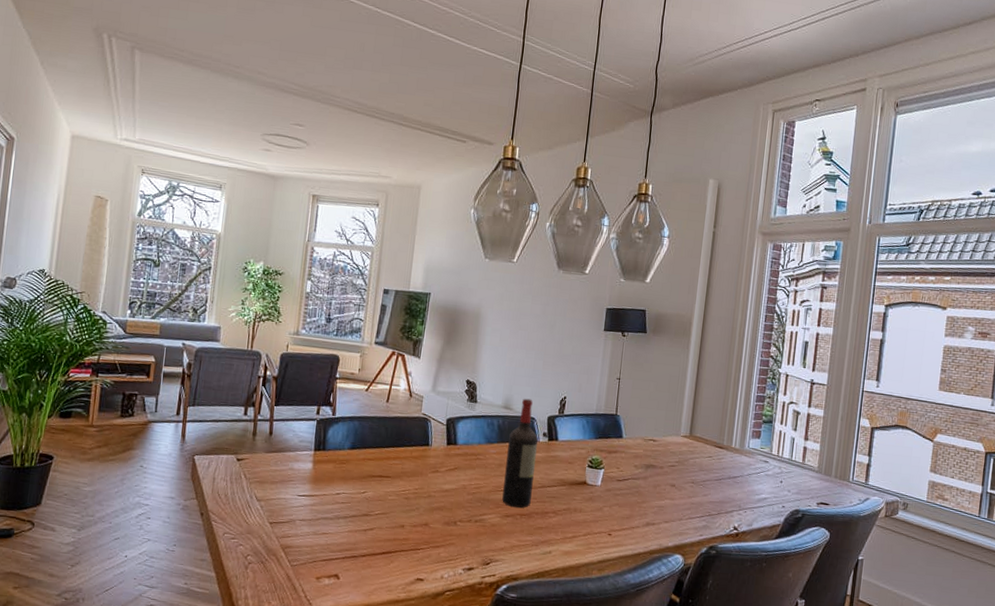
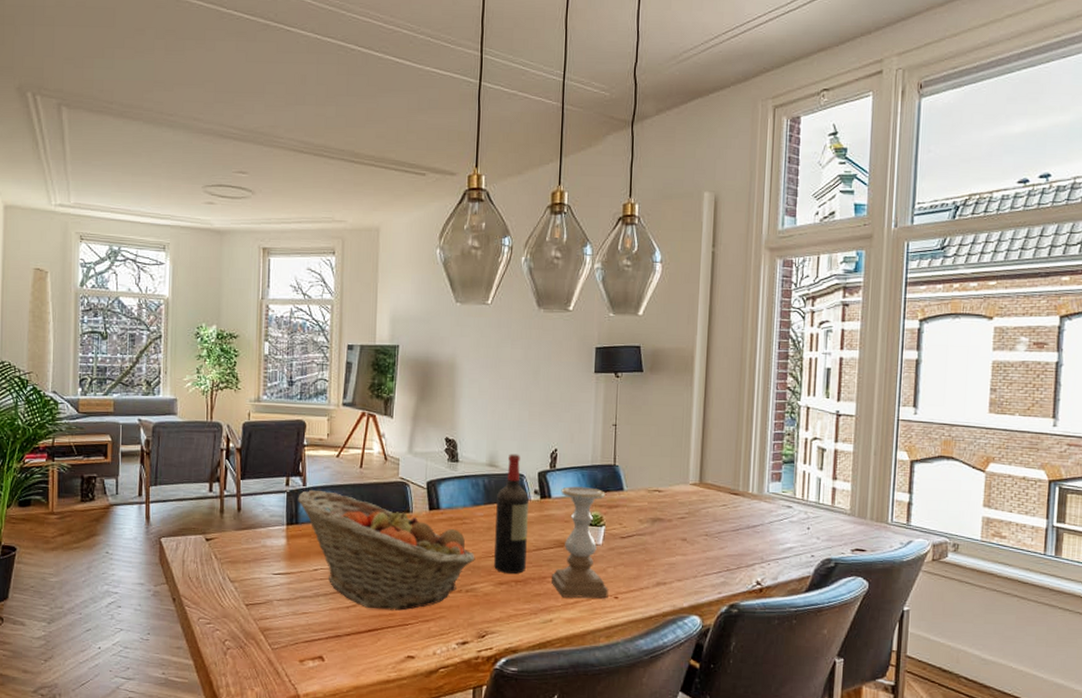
fruit basket: none [326,419,486,536] -> present [297,489,475,611]
candle holder: none [552,431,607,535] -> present [550,486,609,599]

